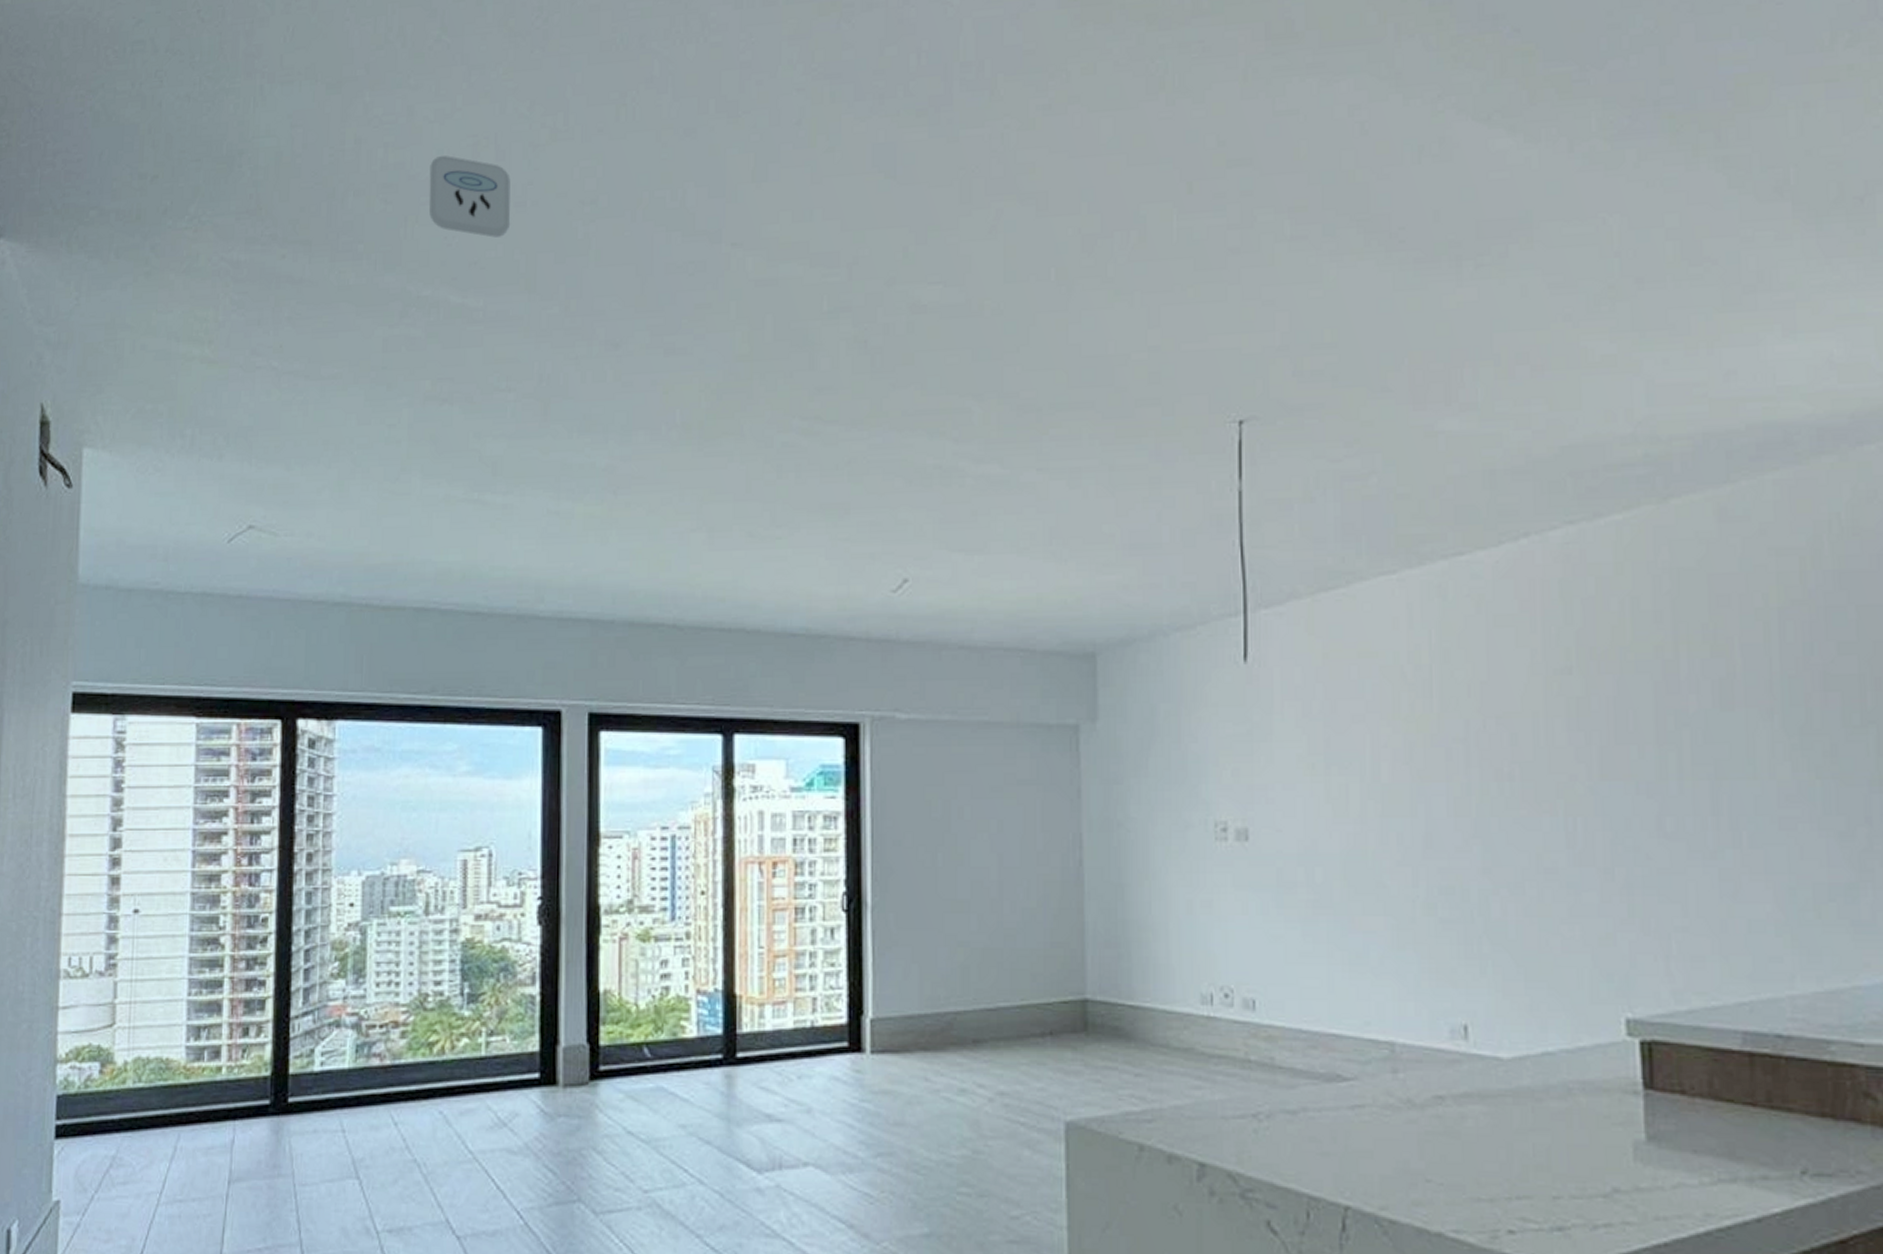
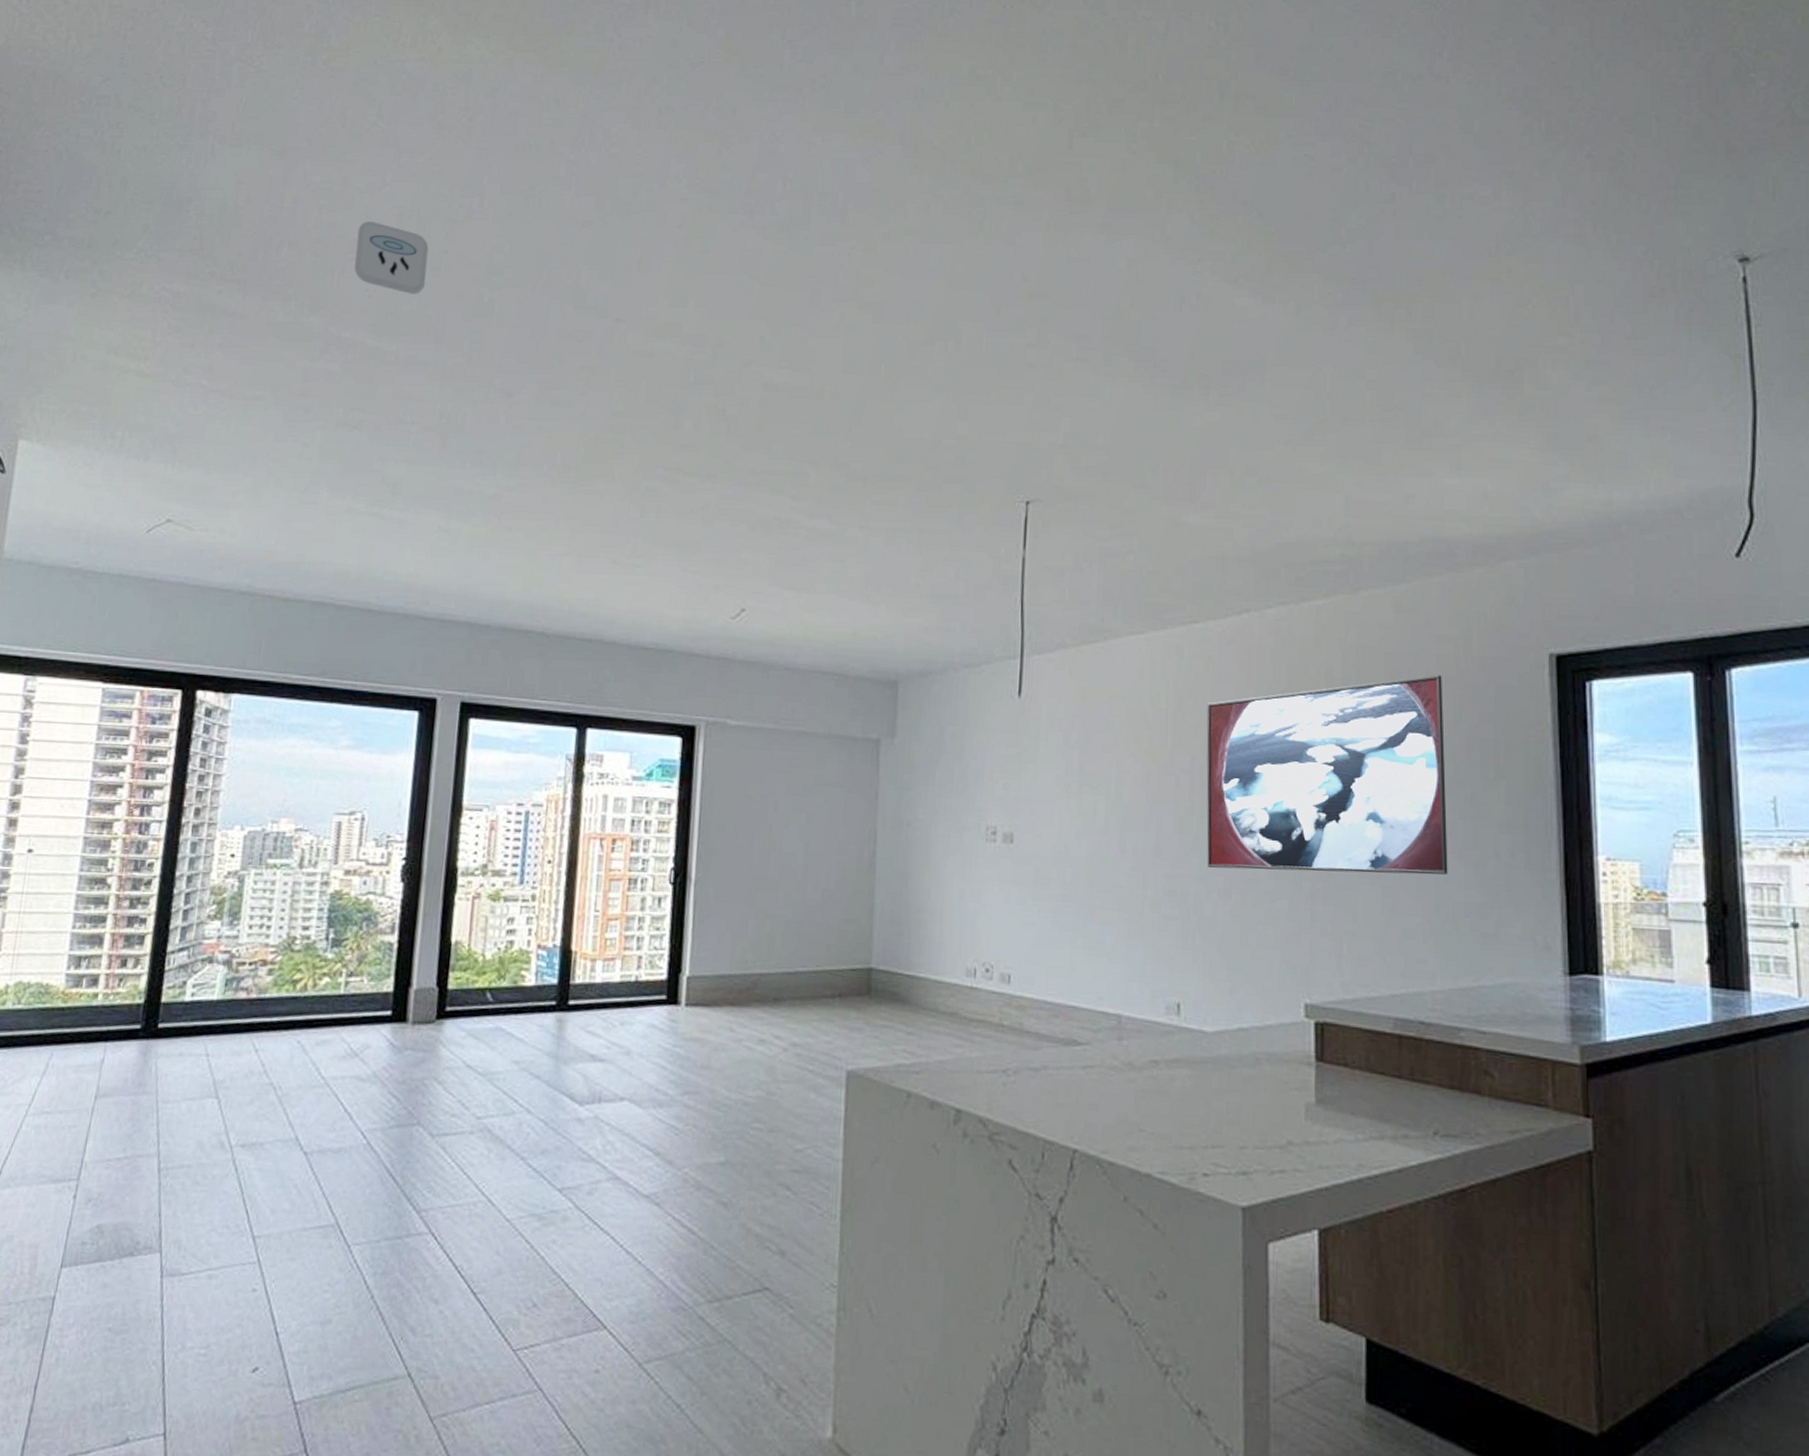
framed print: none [1481,598,1805,857] -> present [1206,675,1448,875]

